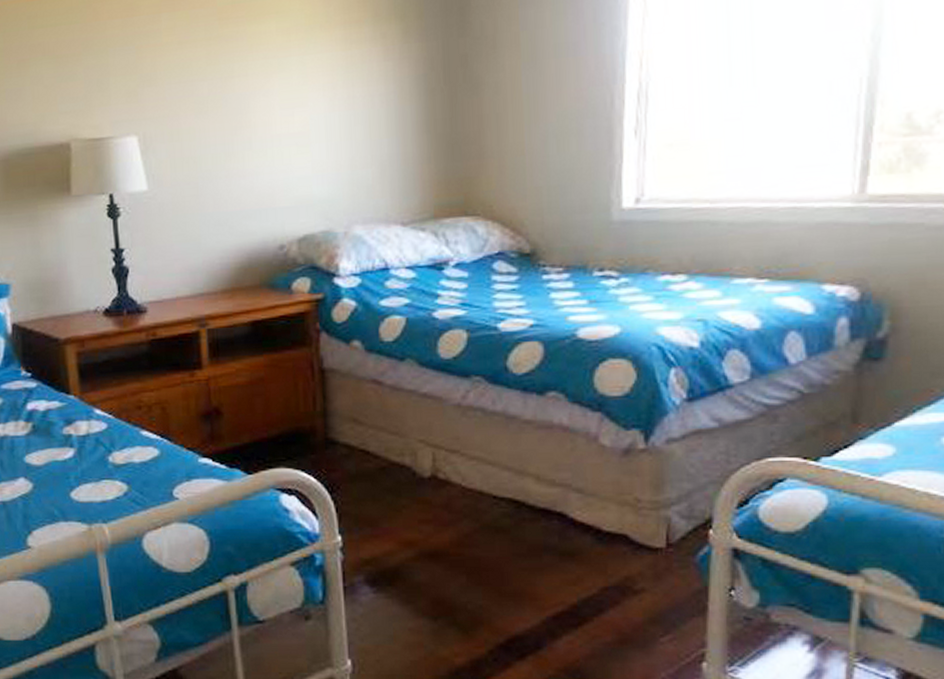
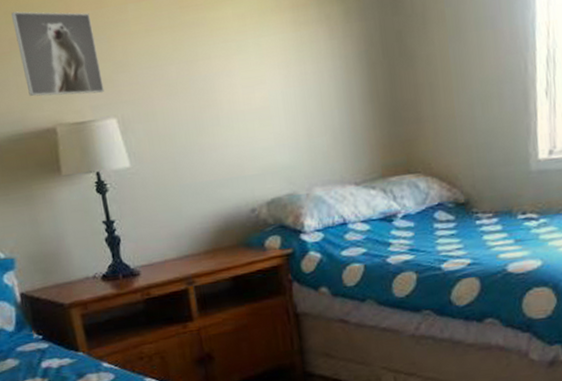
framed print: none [35,16,127,108] -> present [11,11,104,97]

